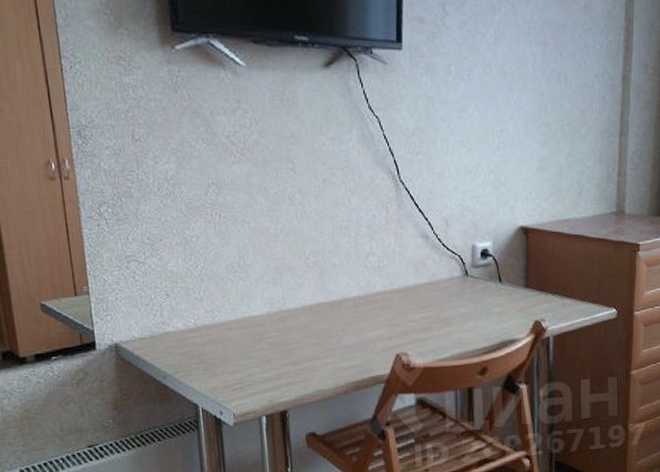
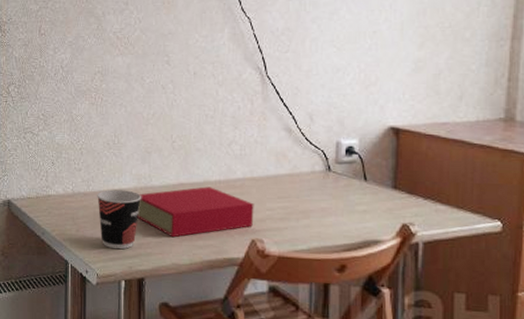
cup: none [225,317,277,384] -> present [97,189,142,250]
book: none [273,304,397,363] -> present [137,186,254,238]

